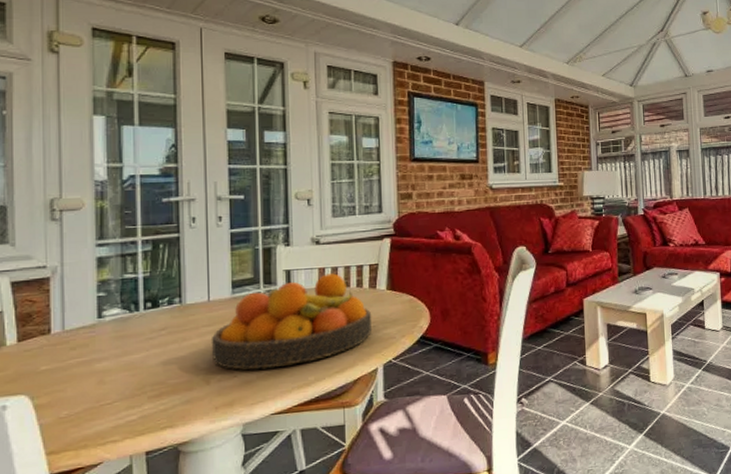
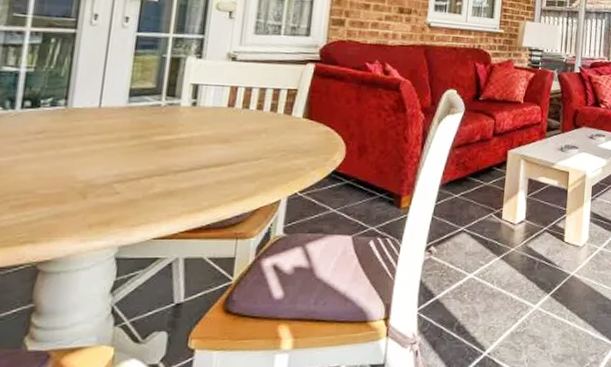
fruit bowl: present [211,273,372,370] -> none [94,93,283,189]

